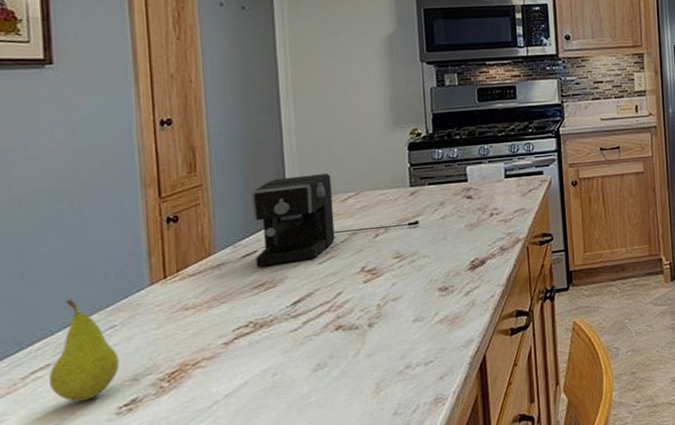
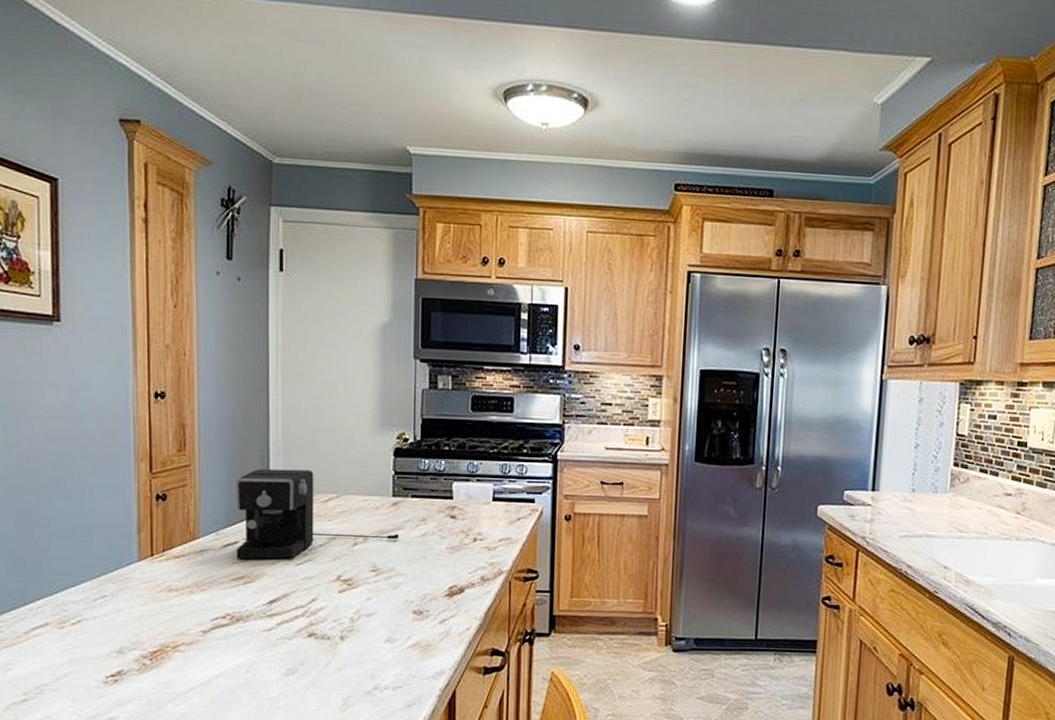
fruit: present [48,299,120,402] -> none [47,562,108,664]

